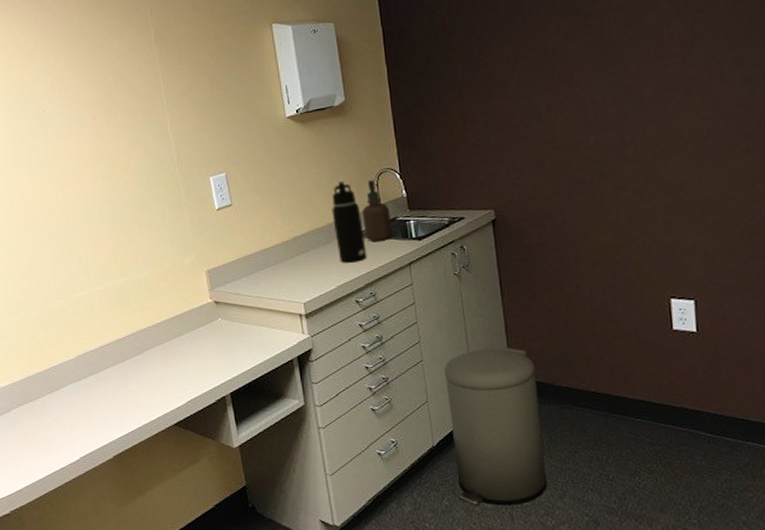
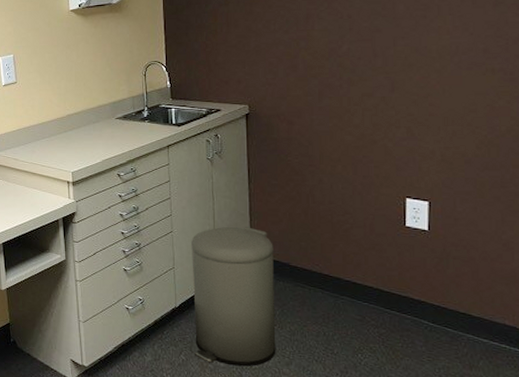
water bottle: present [332,181,367,263] -> none [103,69,131,141]
soap dispenser: present [362,180,393,241] -> none [129,70,156,124]

